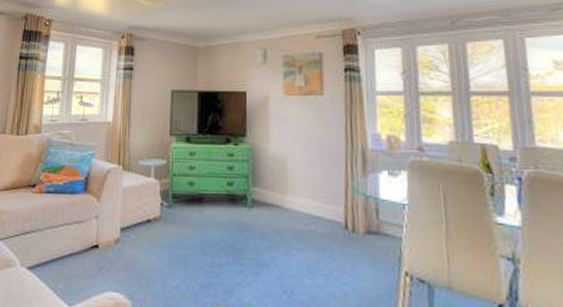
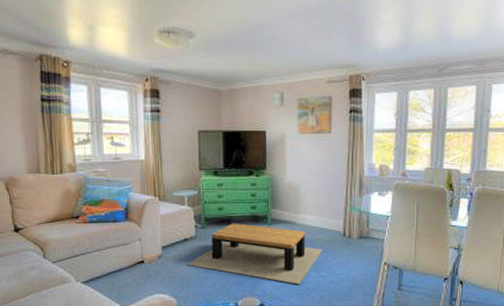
coffee table: none [148,203,319,295] -> present [187,223,323,284]

